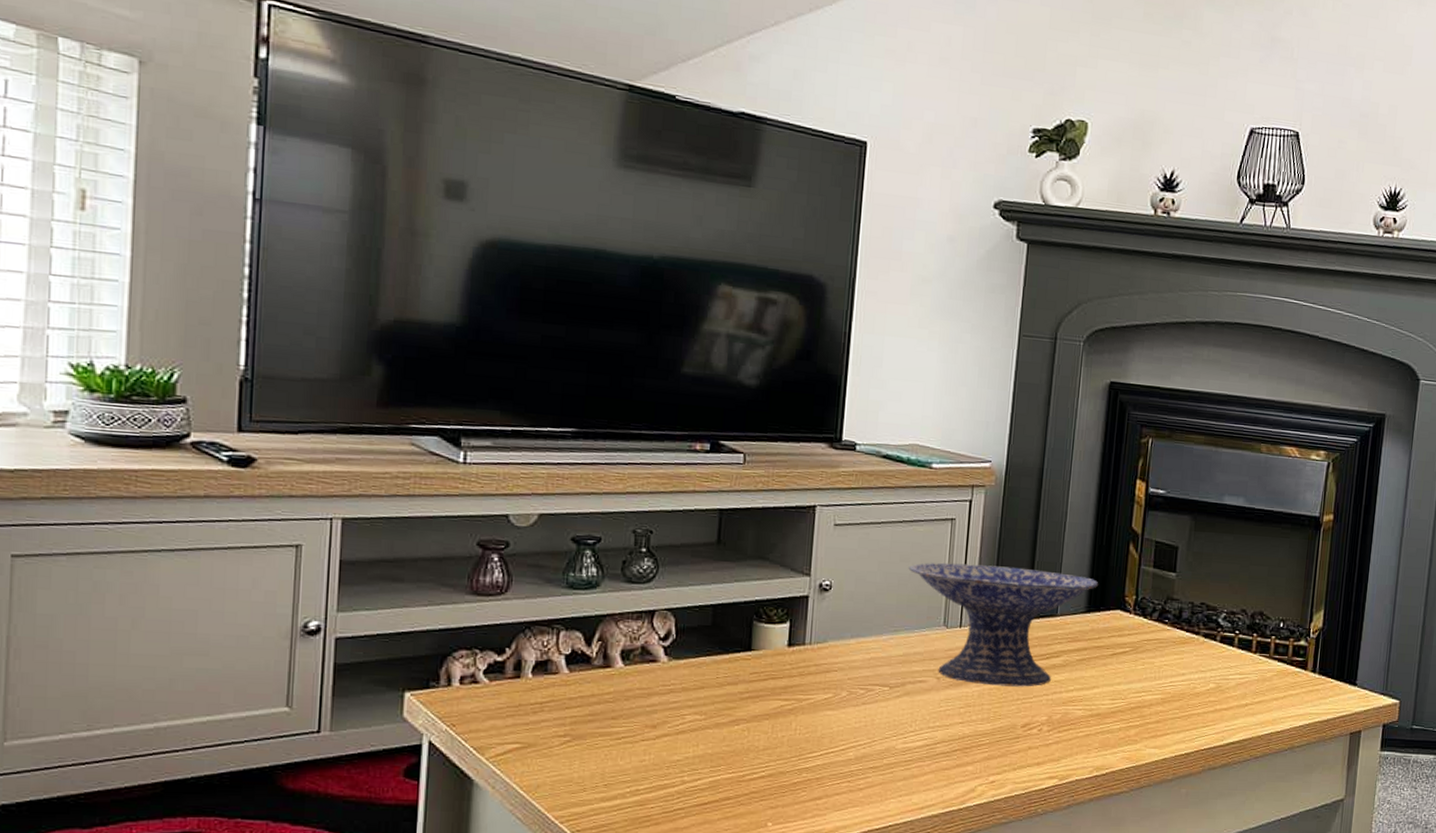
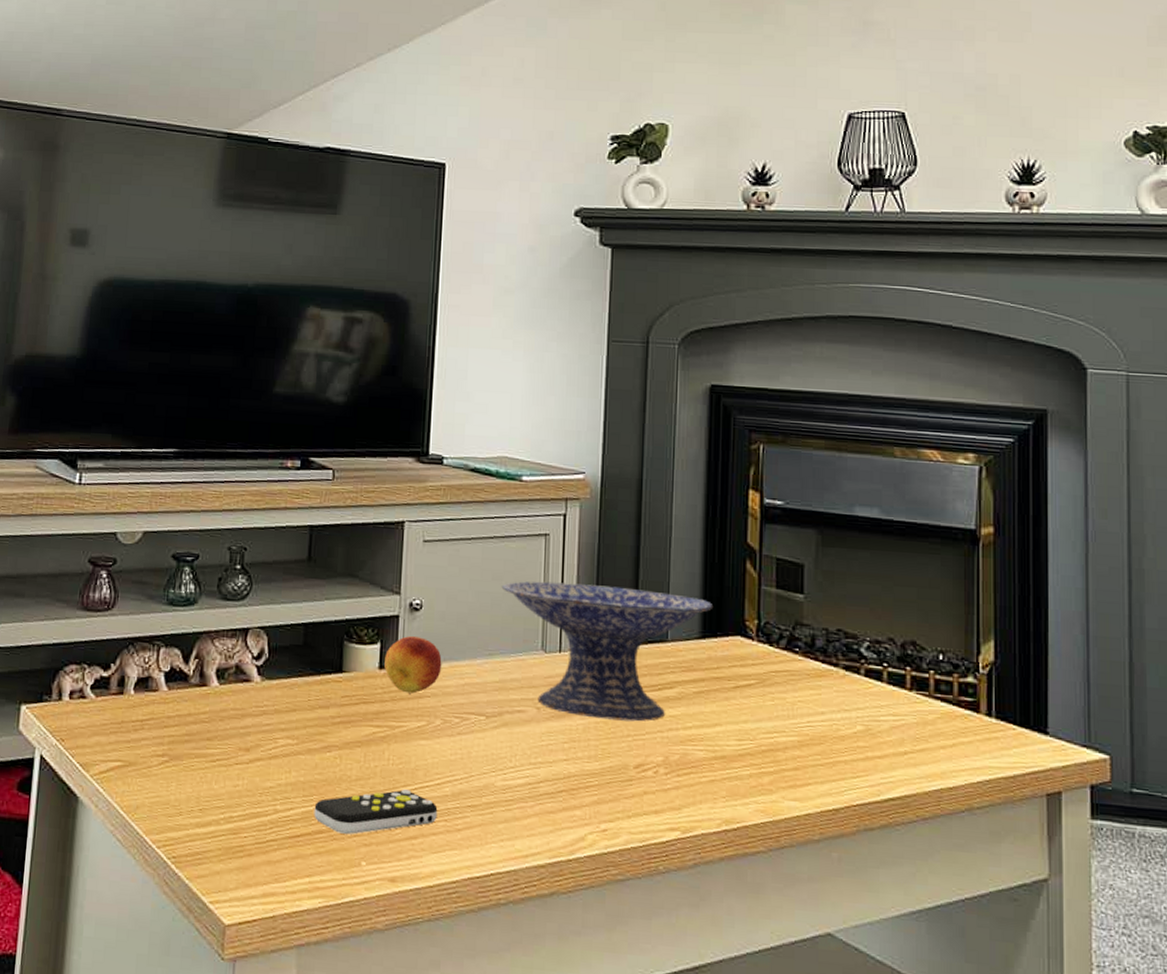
remote control: none [721,756,842,799] -> present [314,789,438,835]
fruit: none [793,615,850,669] -> present [384,636,442,694]

